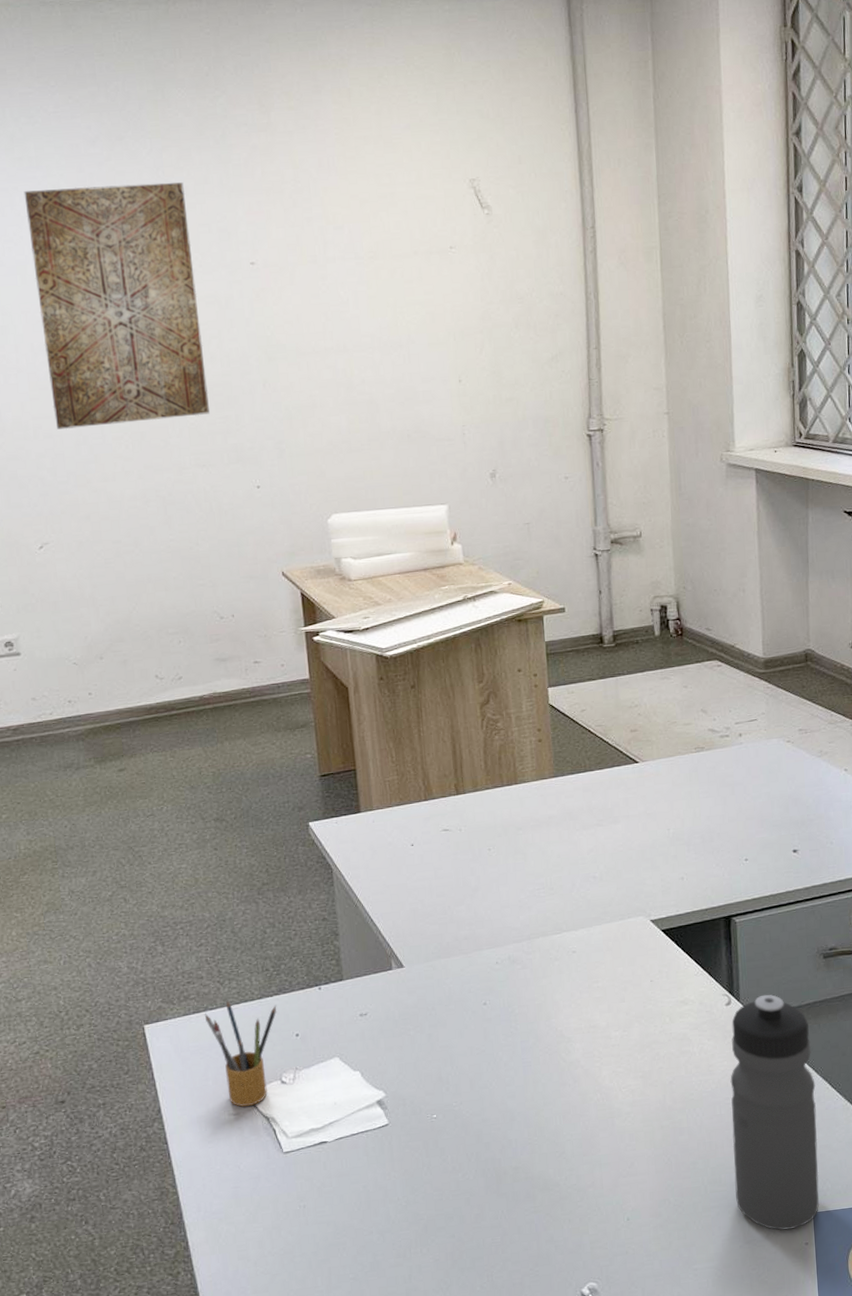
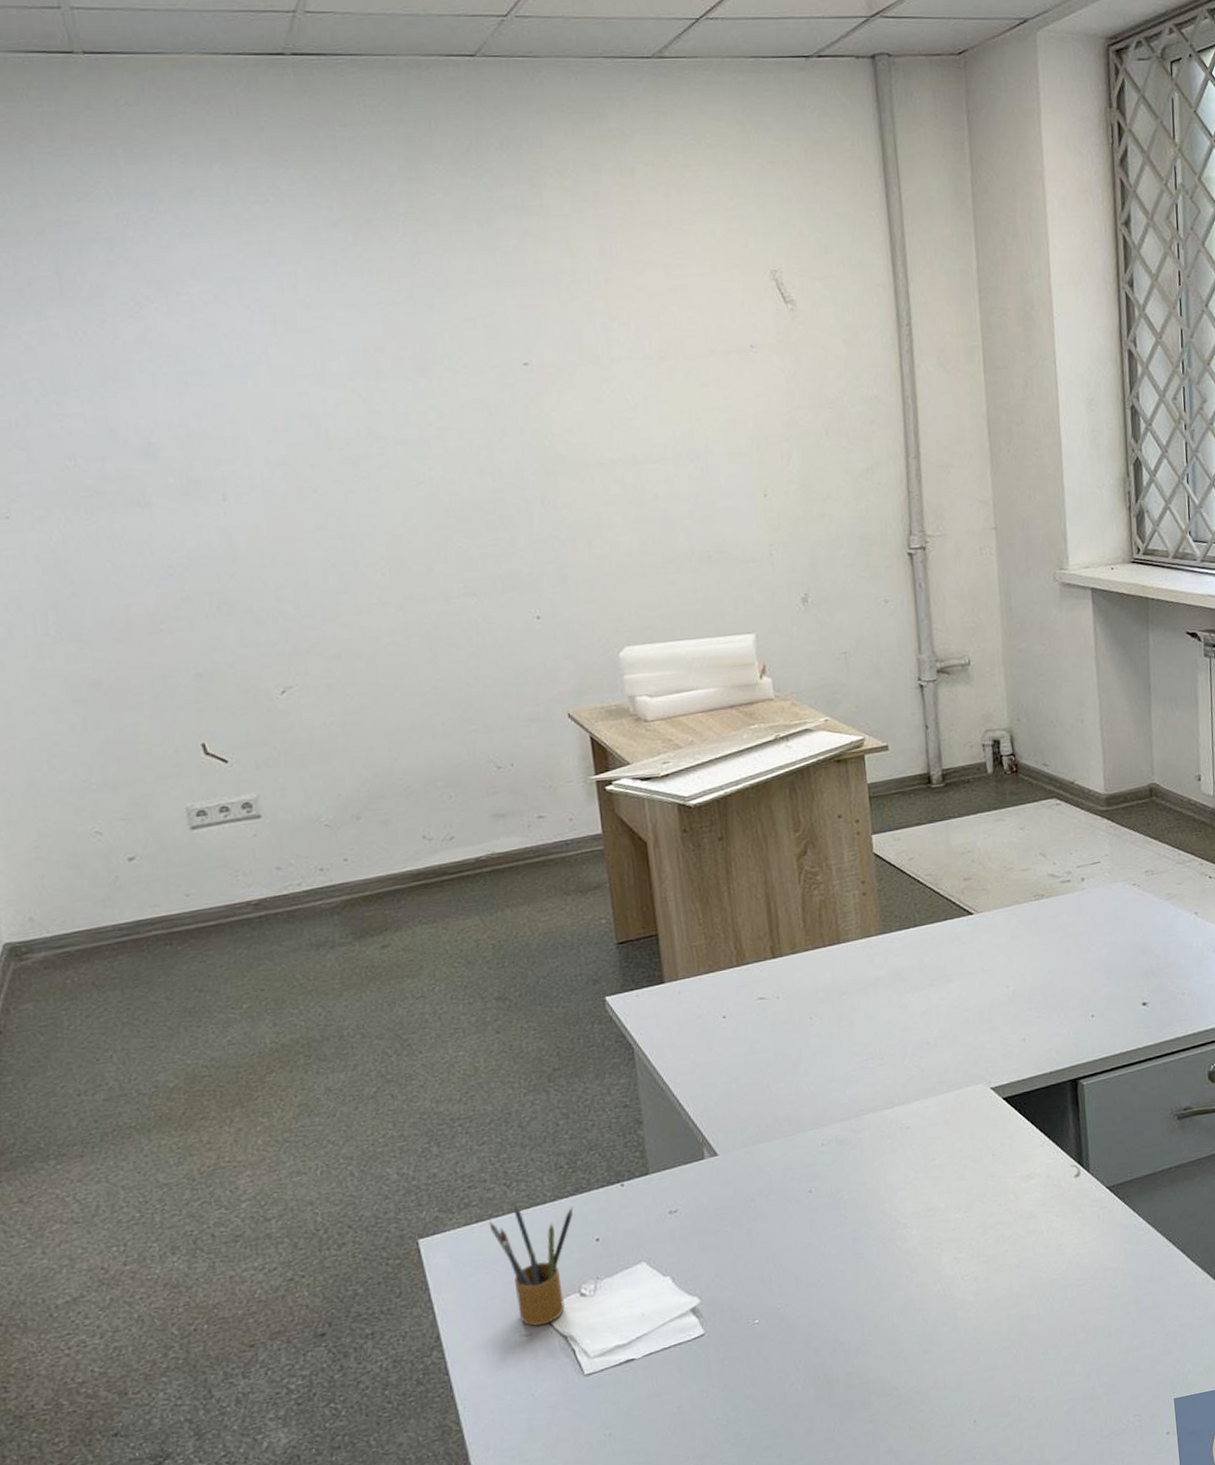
wall art: present [24,182,210,430] -> none [253,271,480,556]
water bottle: present [730,994,820,1230] -> none [1081,1162,1181,1421]

